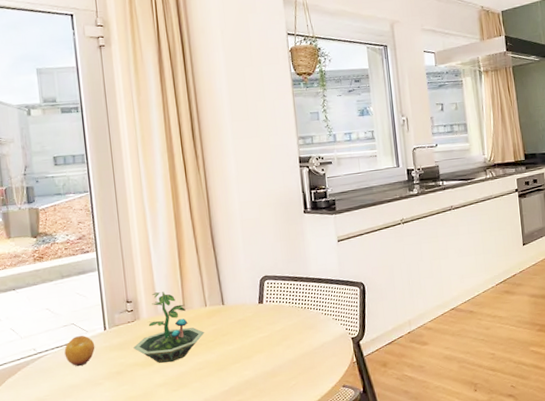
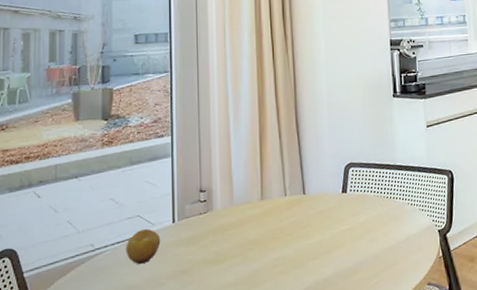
terrarium: present [133,292,205,363] -> none [203,180,283,260]

